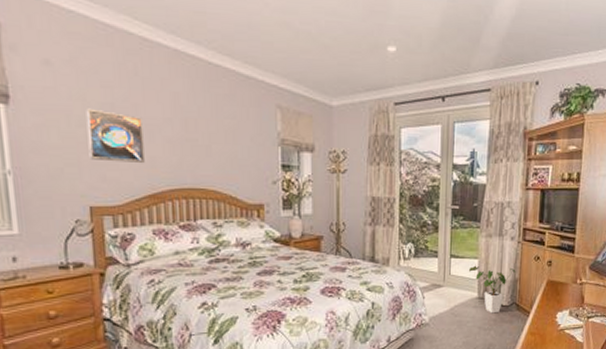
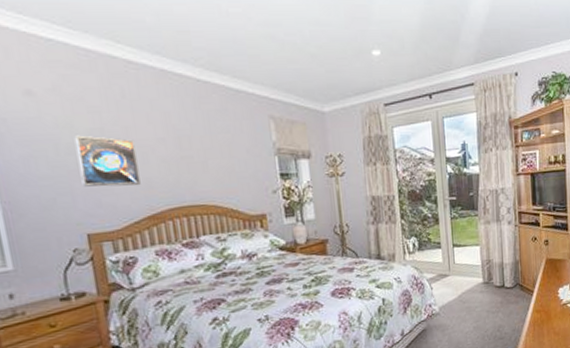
house plant: present [469,265,516,314] -> none [472,250,516,297]

